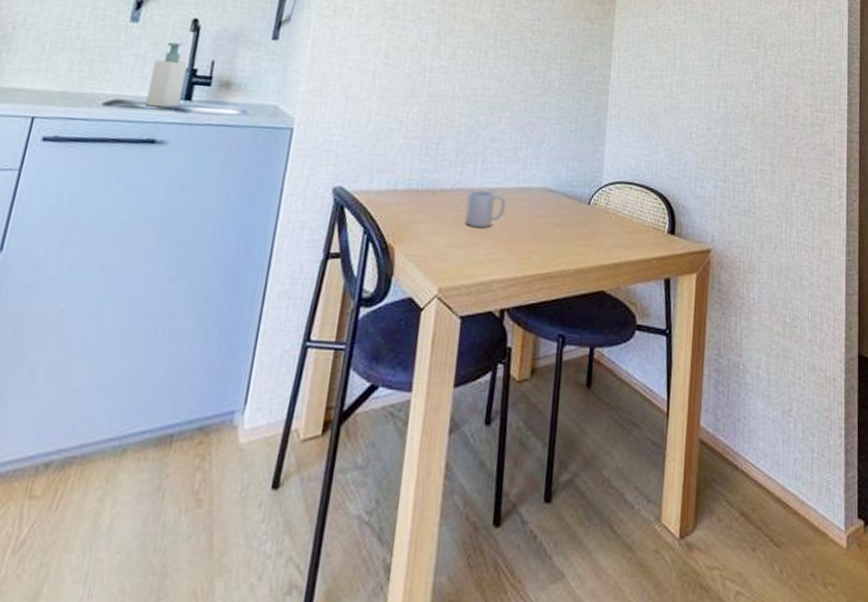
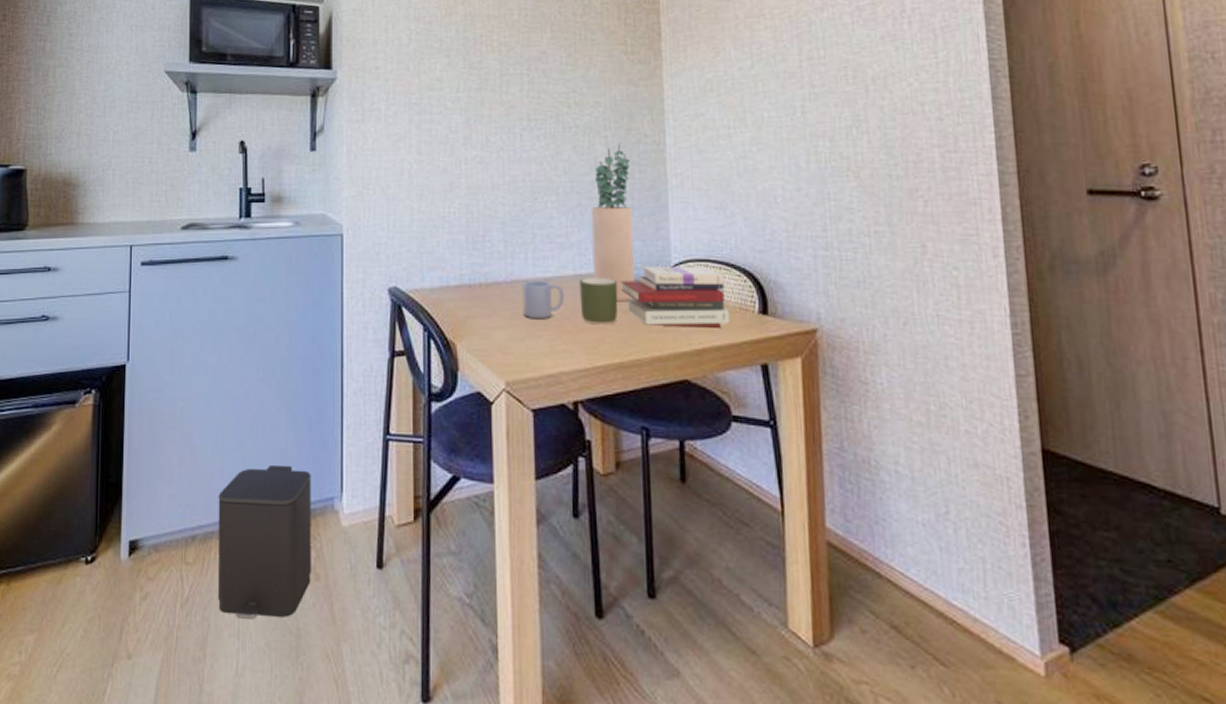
pedal bin: none [66,375,212,560] -> present [217,464,312,619]
soap bottle: present [146,43,188,109] -> none [215,166,242,227]
mug: none [518,191,555,237] -> present [579,278,618,325]
vase: none [533,71,579,216] -> present [591,143,635,302]
books: none [557,184,645,245] -> present [621,266,730,328]

